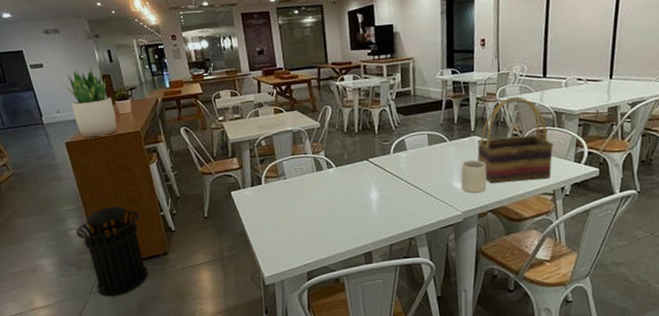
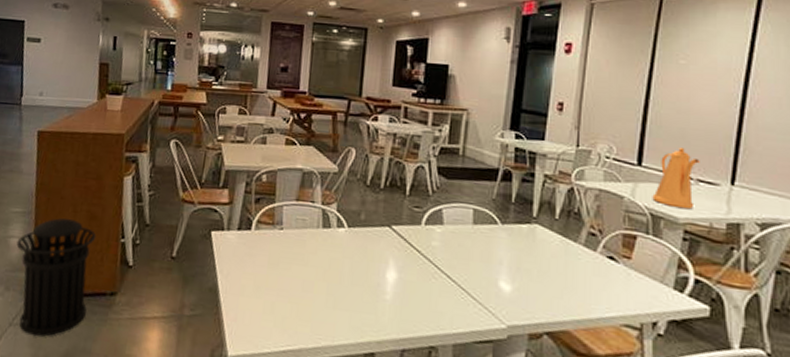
planter: present [65,65,117,138] -> none [56,49,106,132]
mug: present [460,160,488,193] -> none [510,255,549,304]
woven basket: present [476,97,555,183] -> none [537,183,647,305]
coffee pot: none [555,58,587,104] -> present [652,148,700,210]

